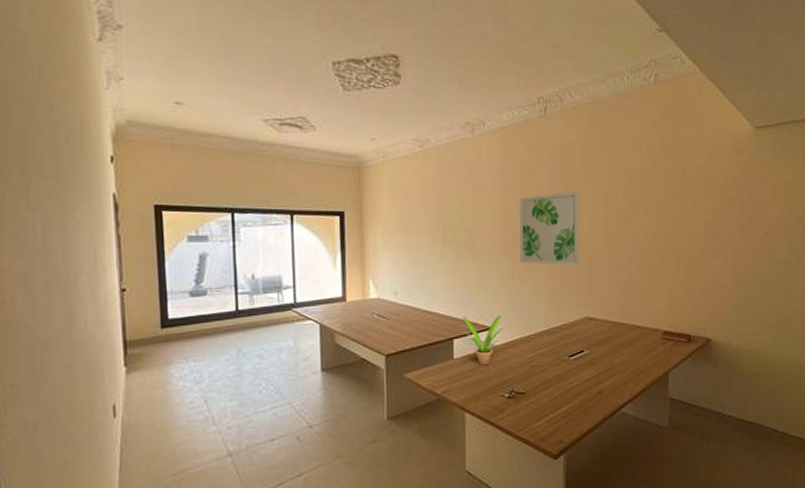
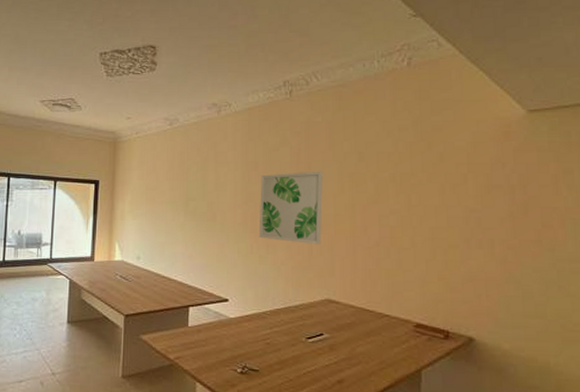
potted plant: present [462,315,504,366] -> none [199,286,240,337]

